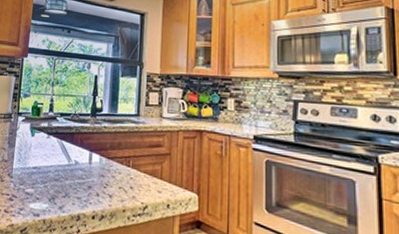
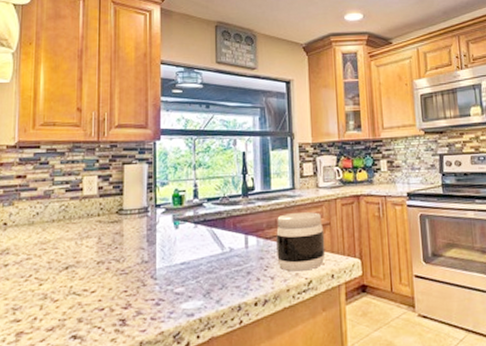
jar: none [116,138,164,196] -> present [276,211,326,272]

